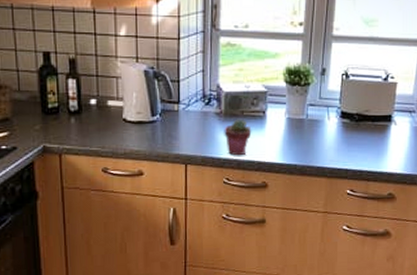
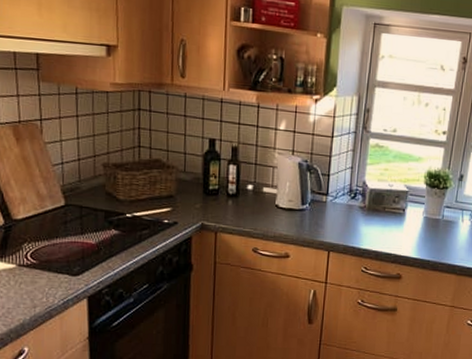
potted succulent: present [224,118,252,156] -> none [366,214,392,248]

